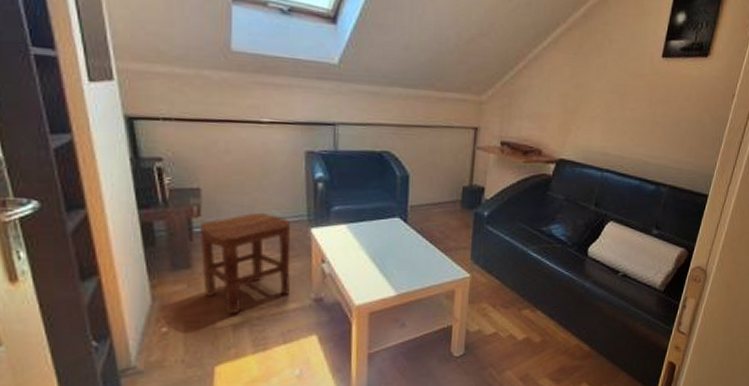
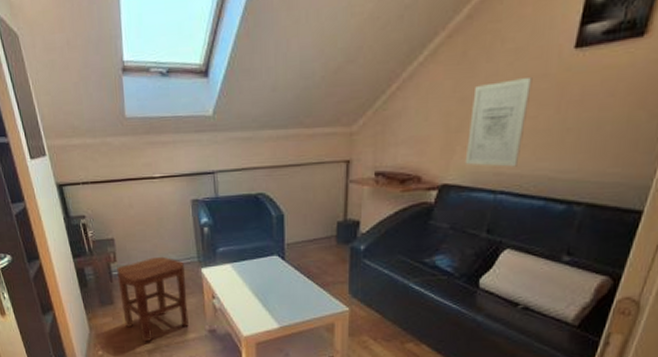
wall art: none [578,74,632,149] -> present [464,76,533,167]

